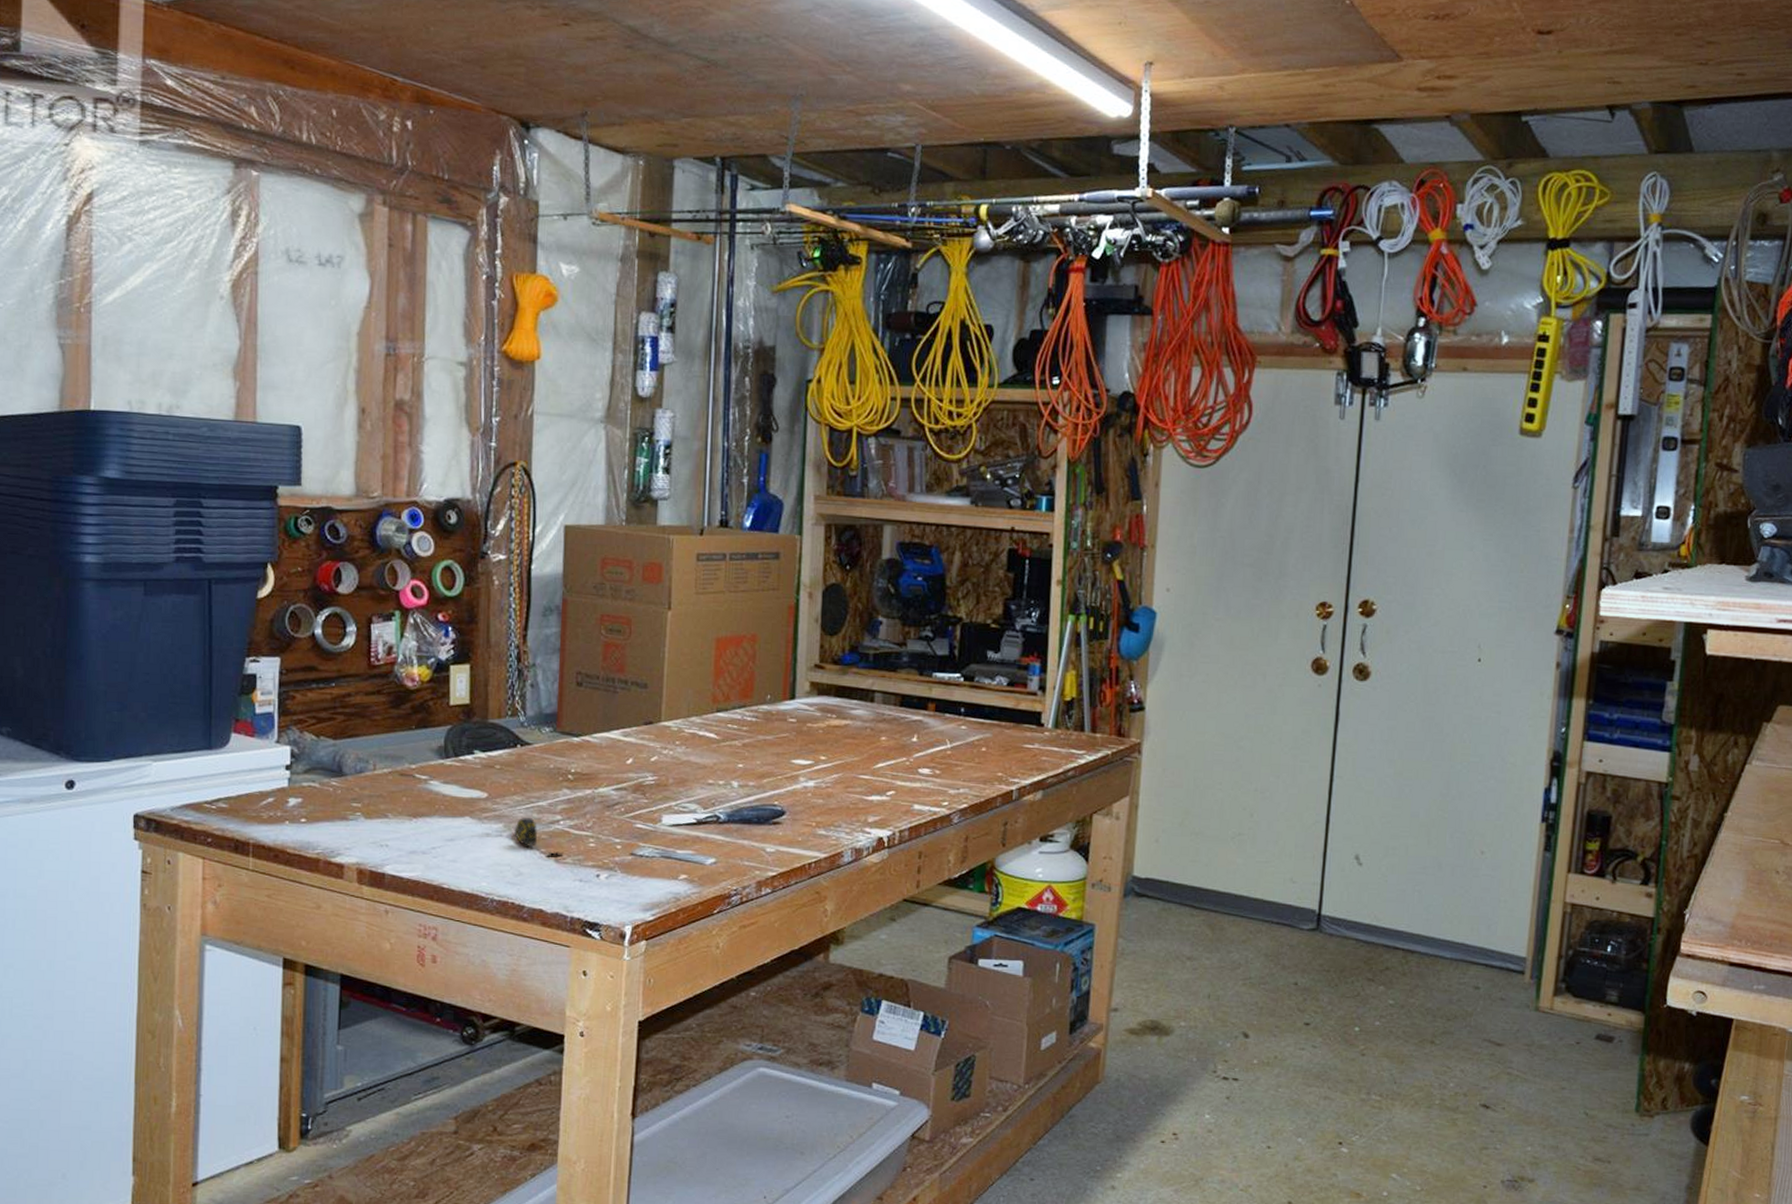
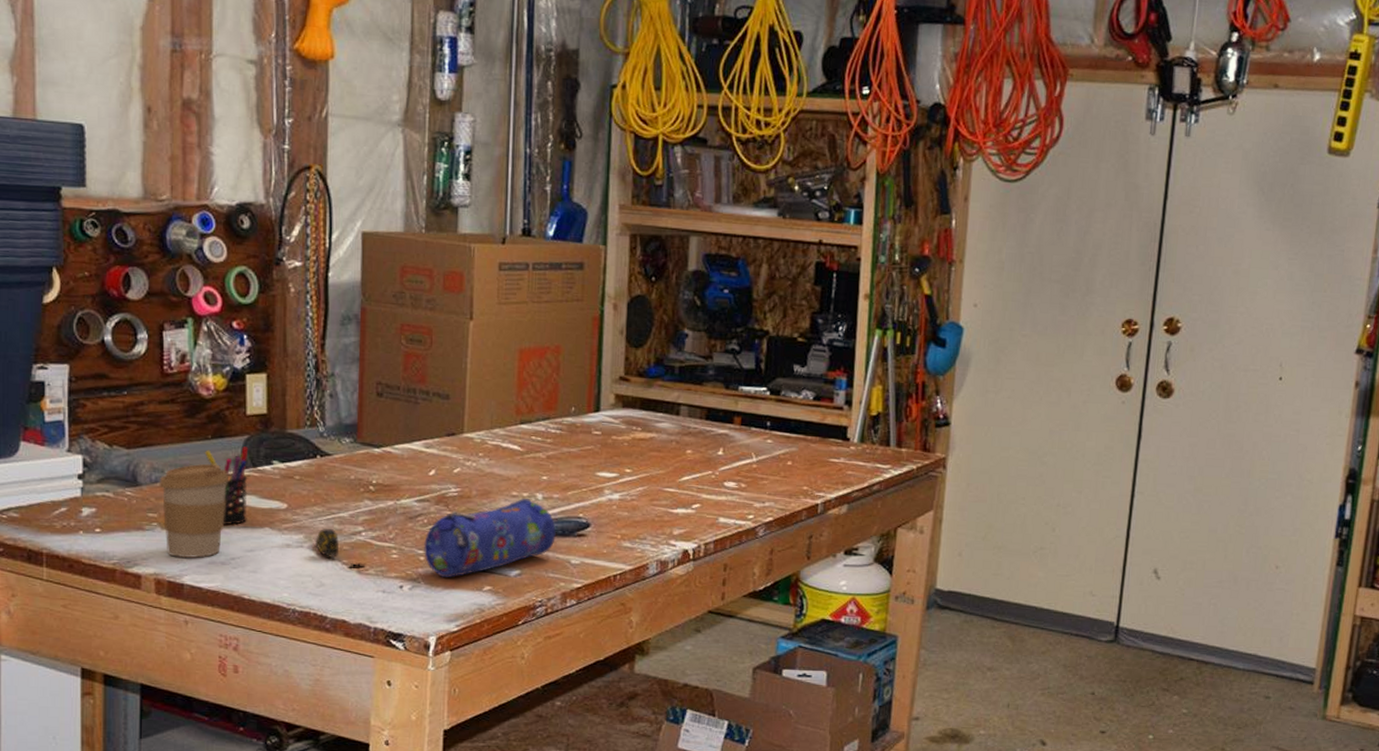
coffee cup: none [363,753,432,848] -> present [159,463,230,559]
pen holder: none [408,736,451,814] -> present [204,446,249,525]
pencil case: none [621,785,751,866] -> present [424,497,556,577]

